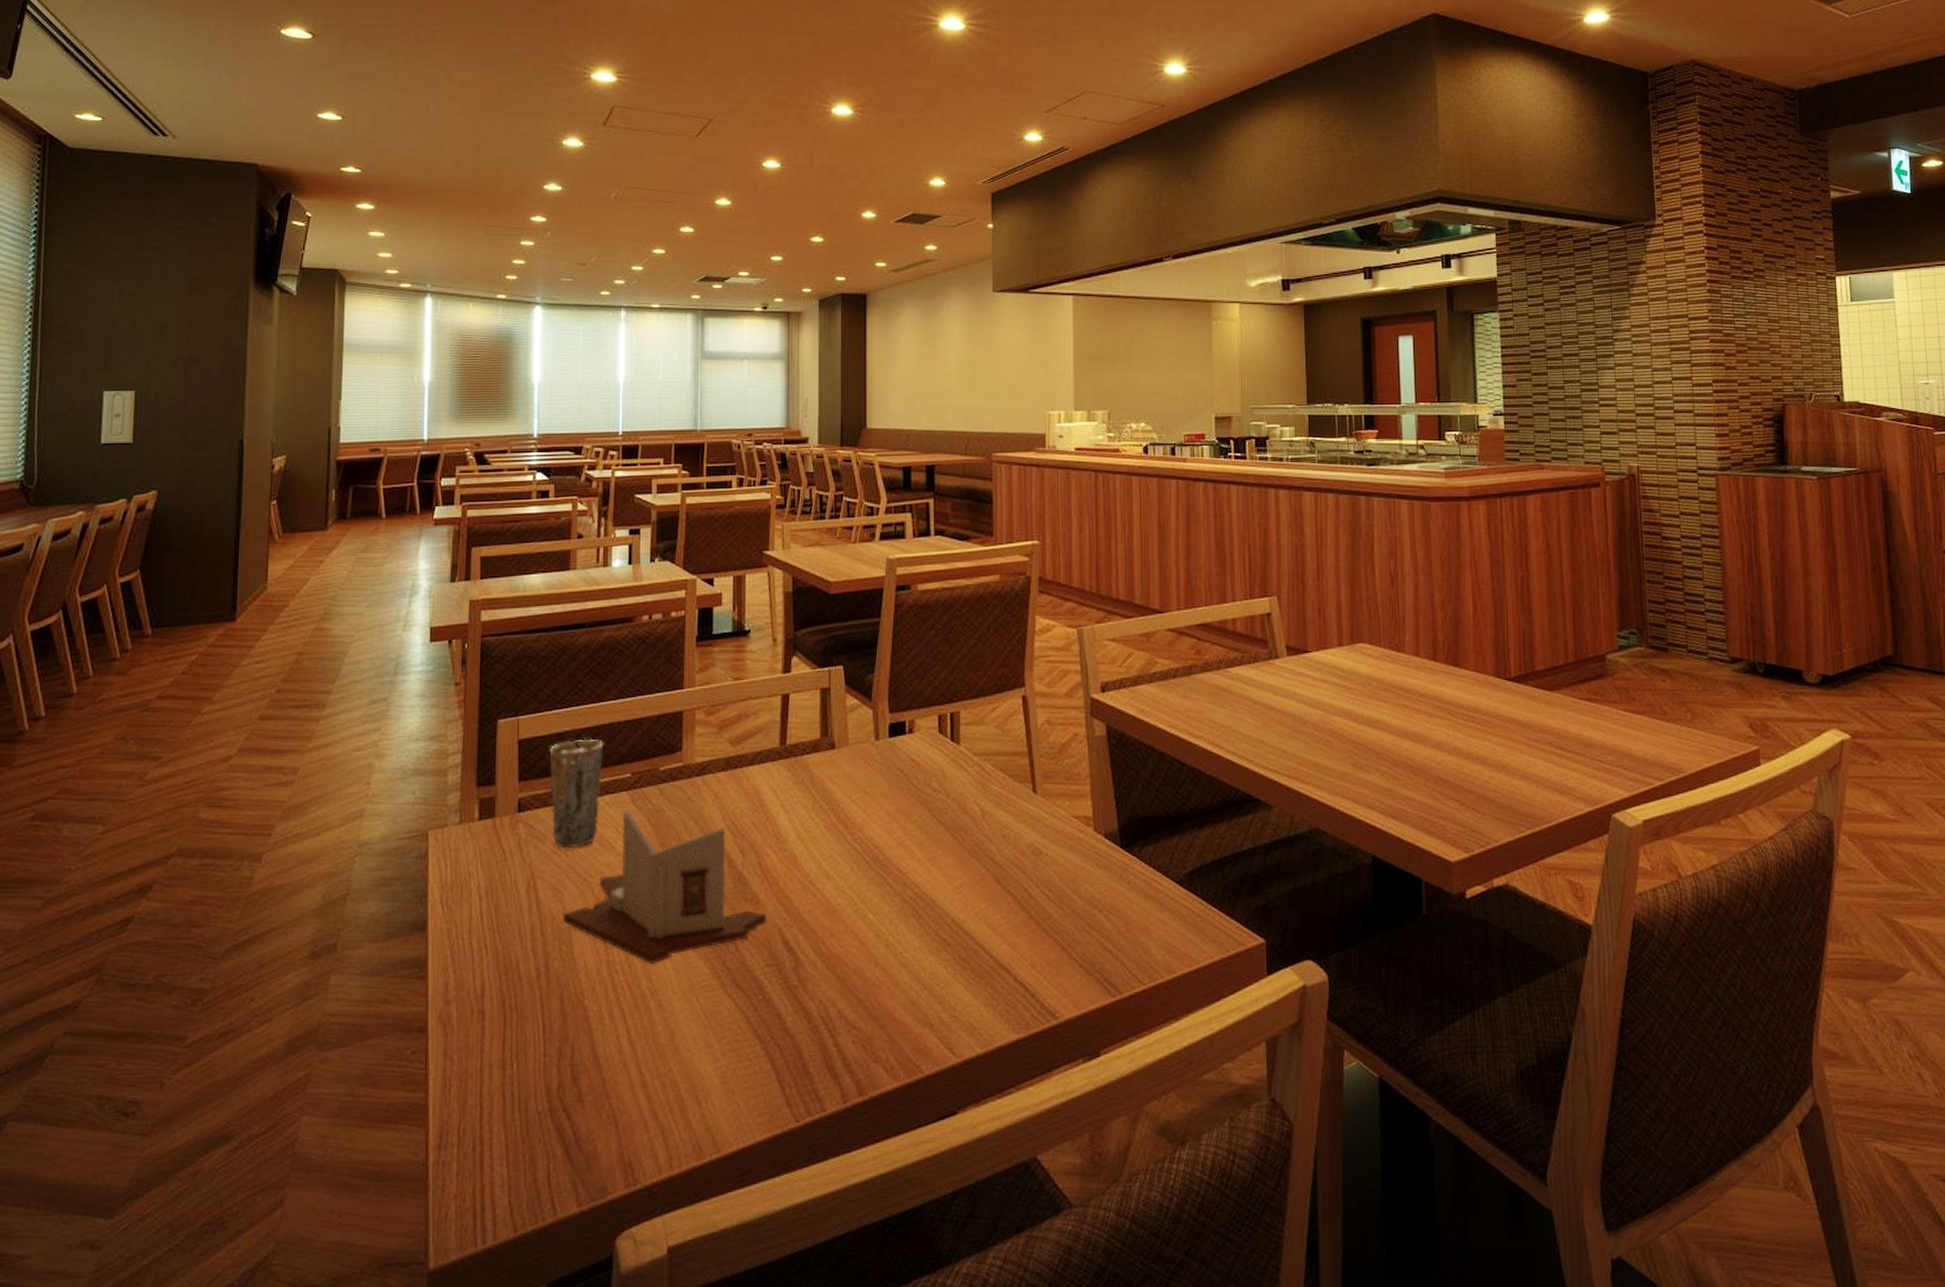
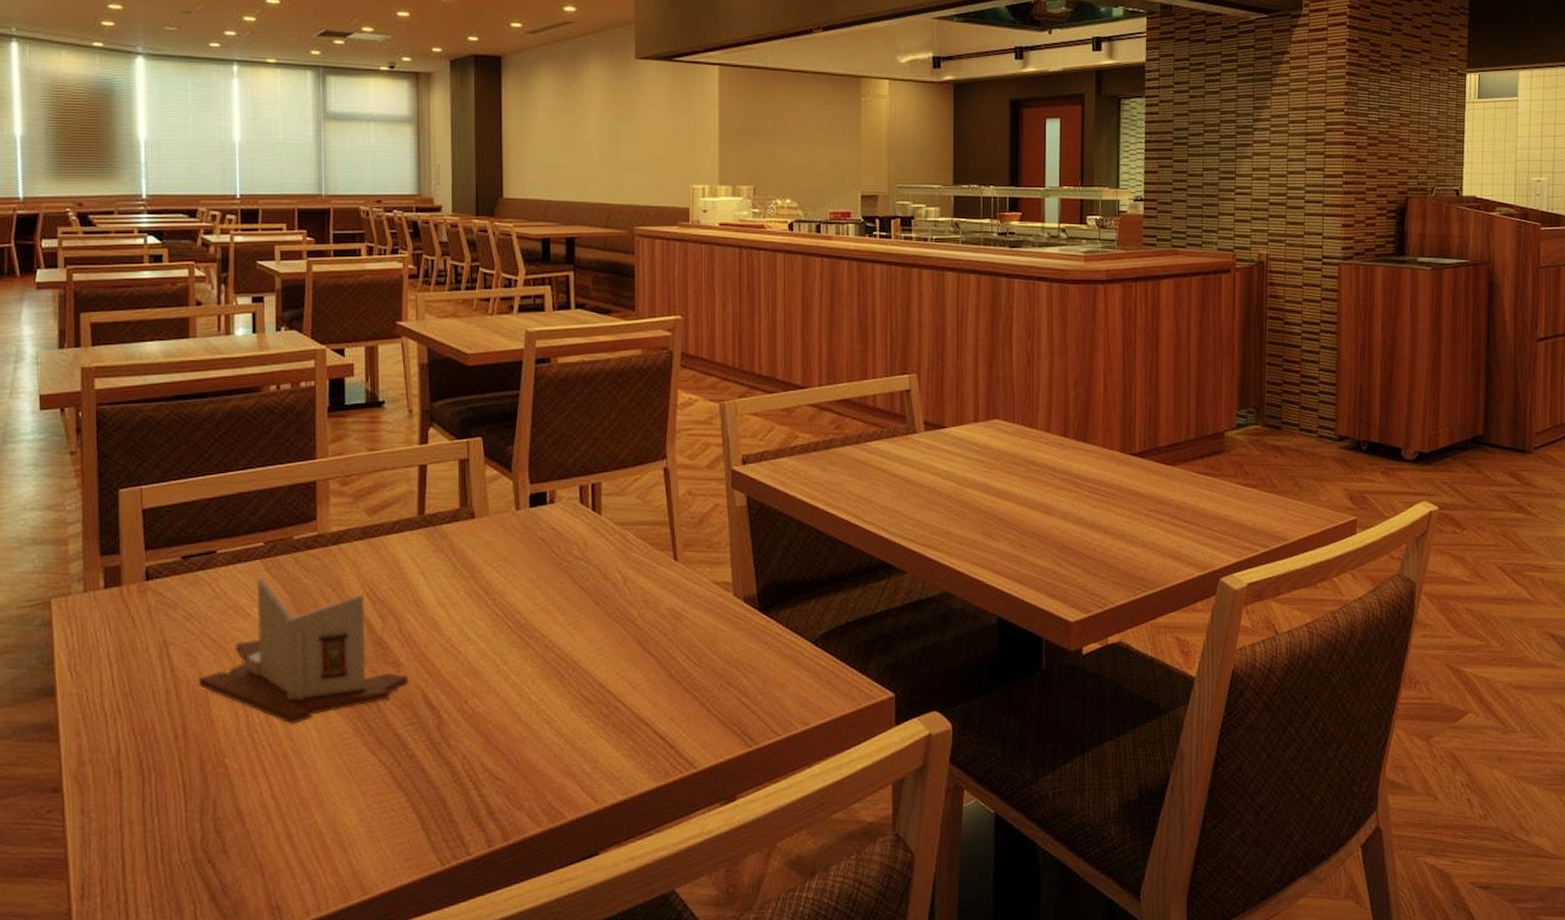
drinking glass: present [549,738,604,849] -> none [176,508,235,616]

